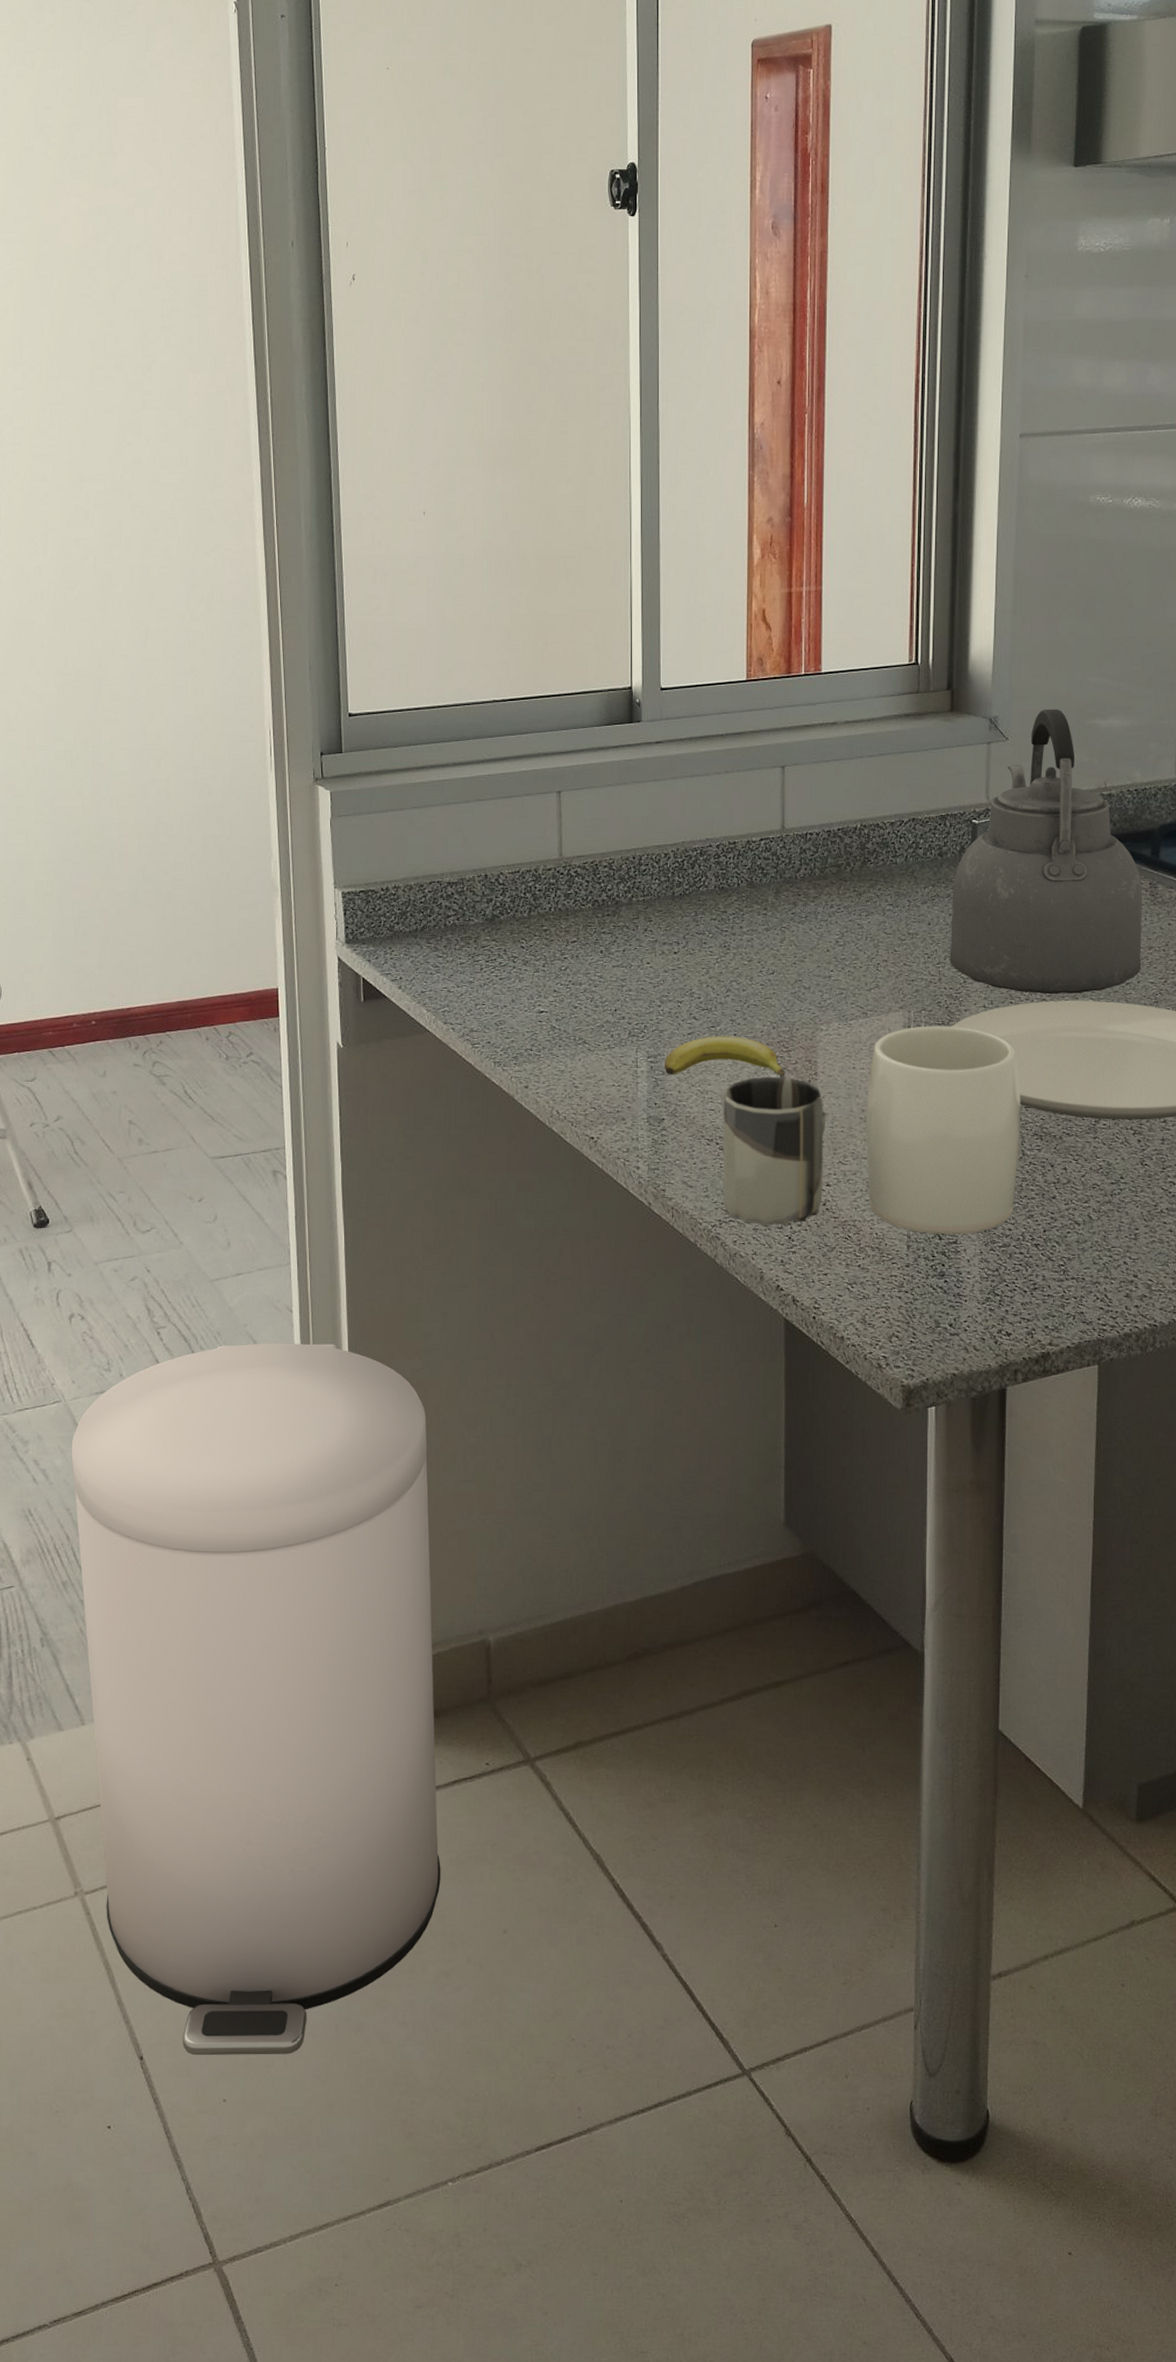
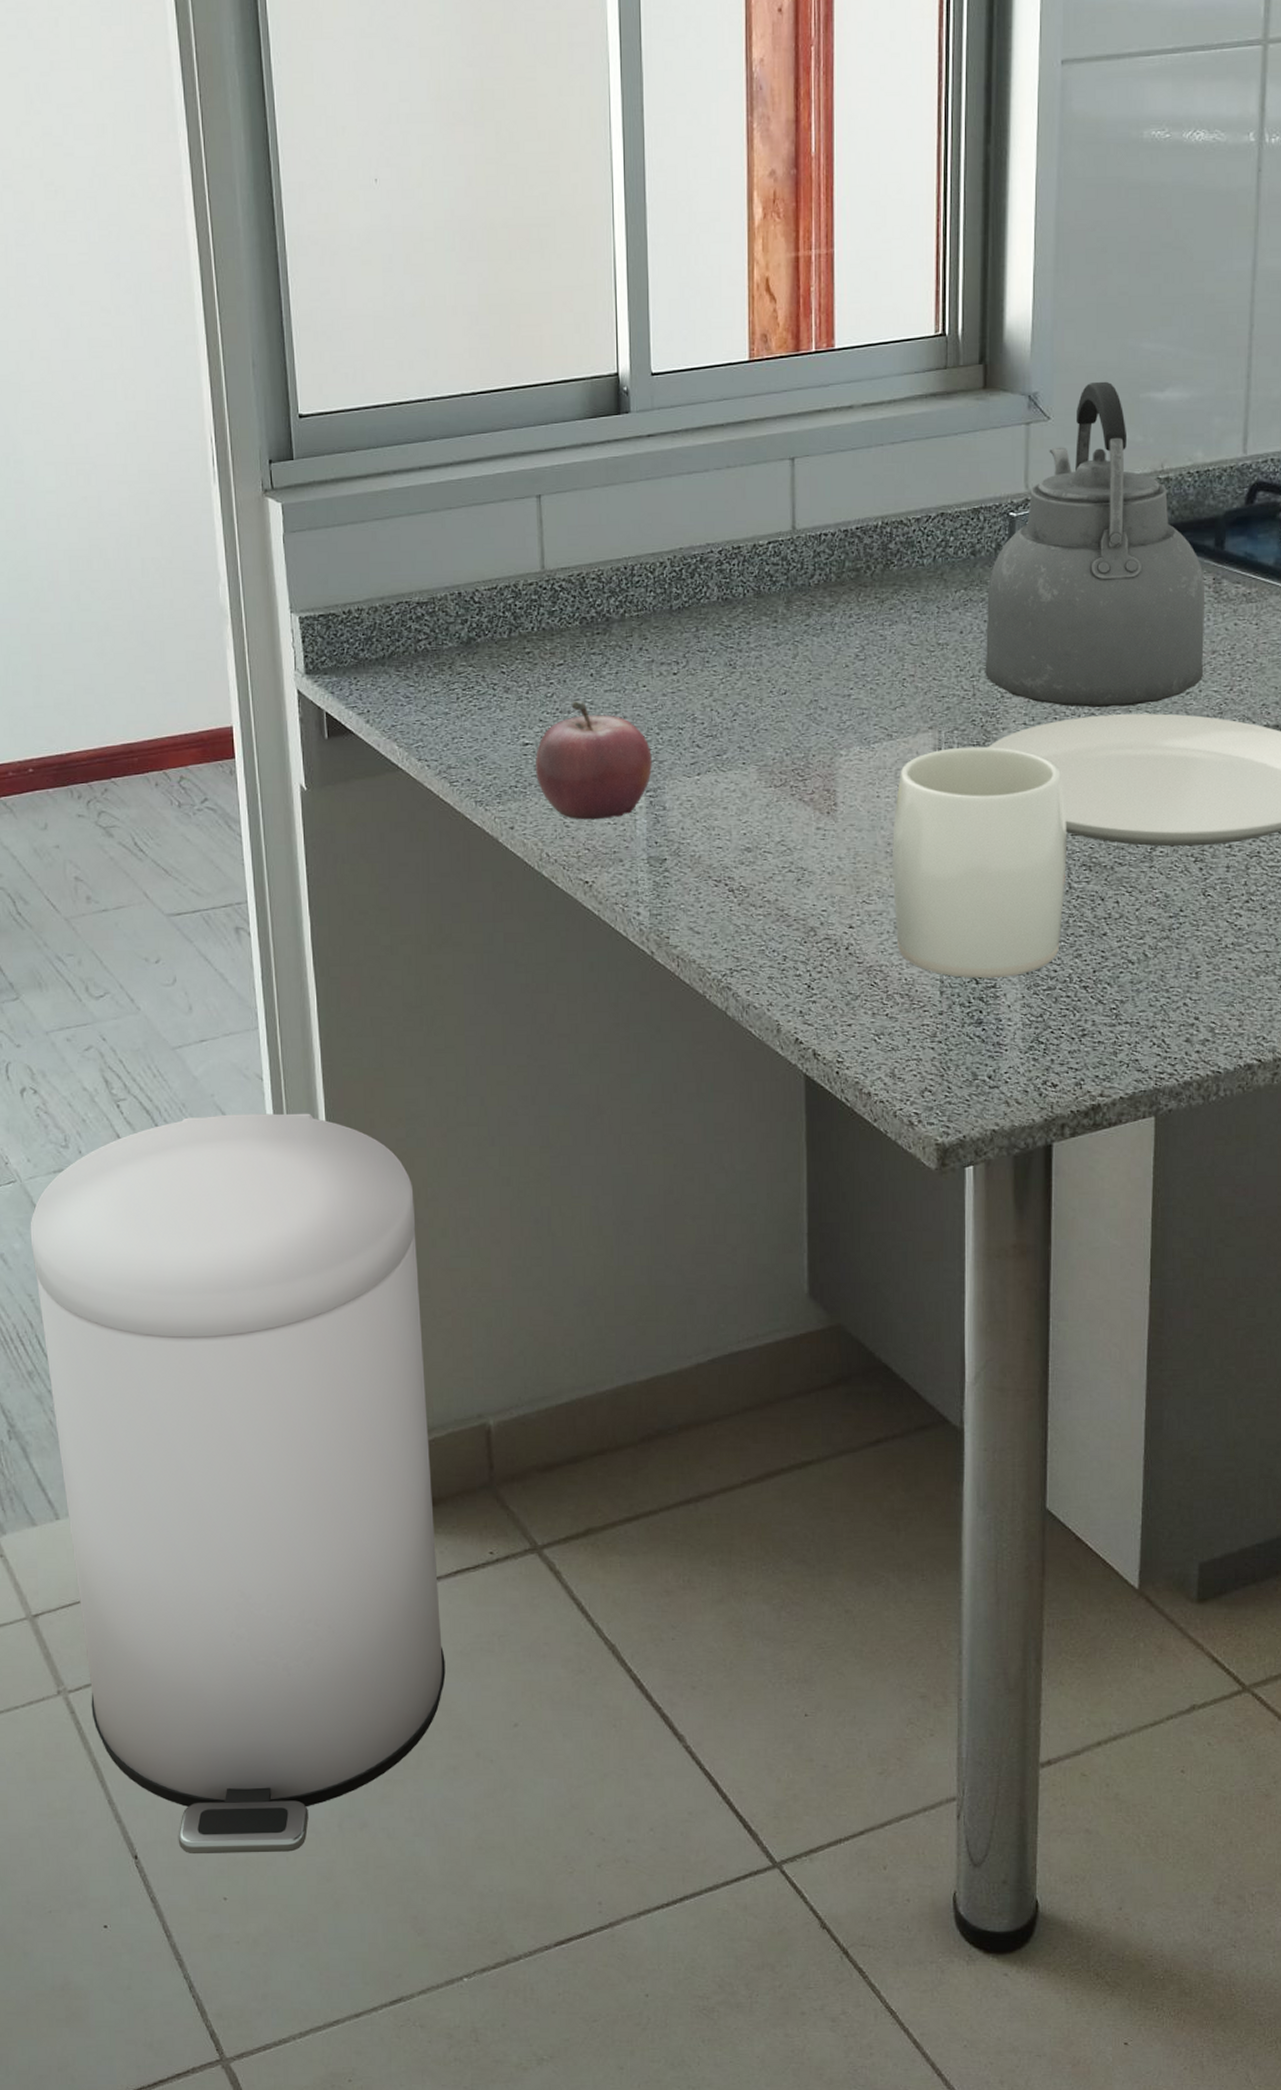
fruit: none [549,974,653,1082] -> present [536,701,652,820]
banana: present [665,1036,786,1076] -> none [665,765,802,811]
cup: present [722,1076,827,1226] -> none [731,808,848,974]

